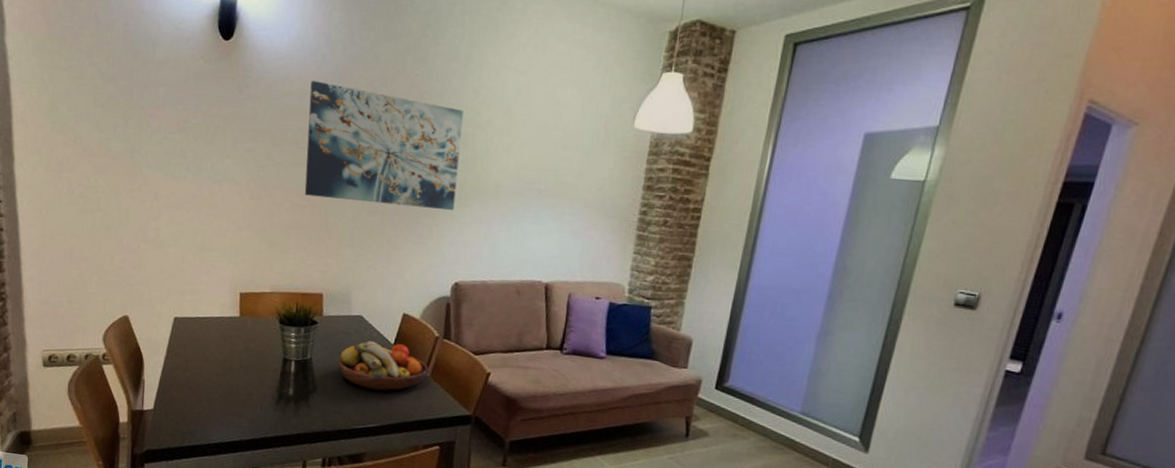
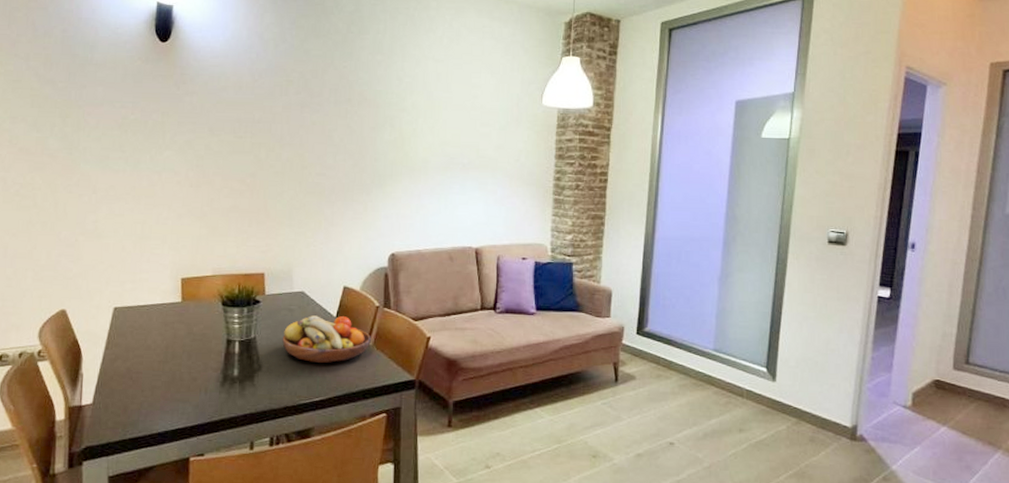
wall art: present [304,81,464,211] -> none [243,76,390,187]

